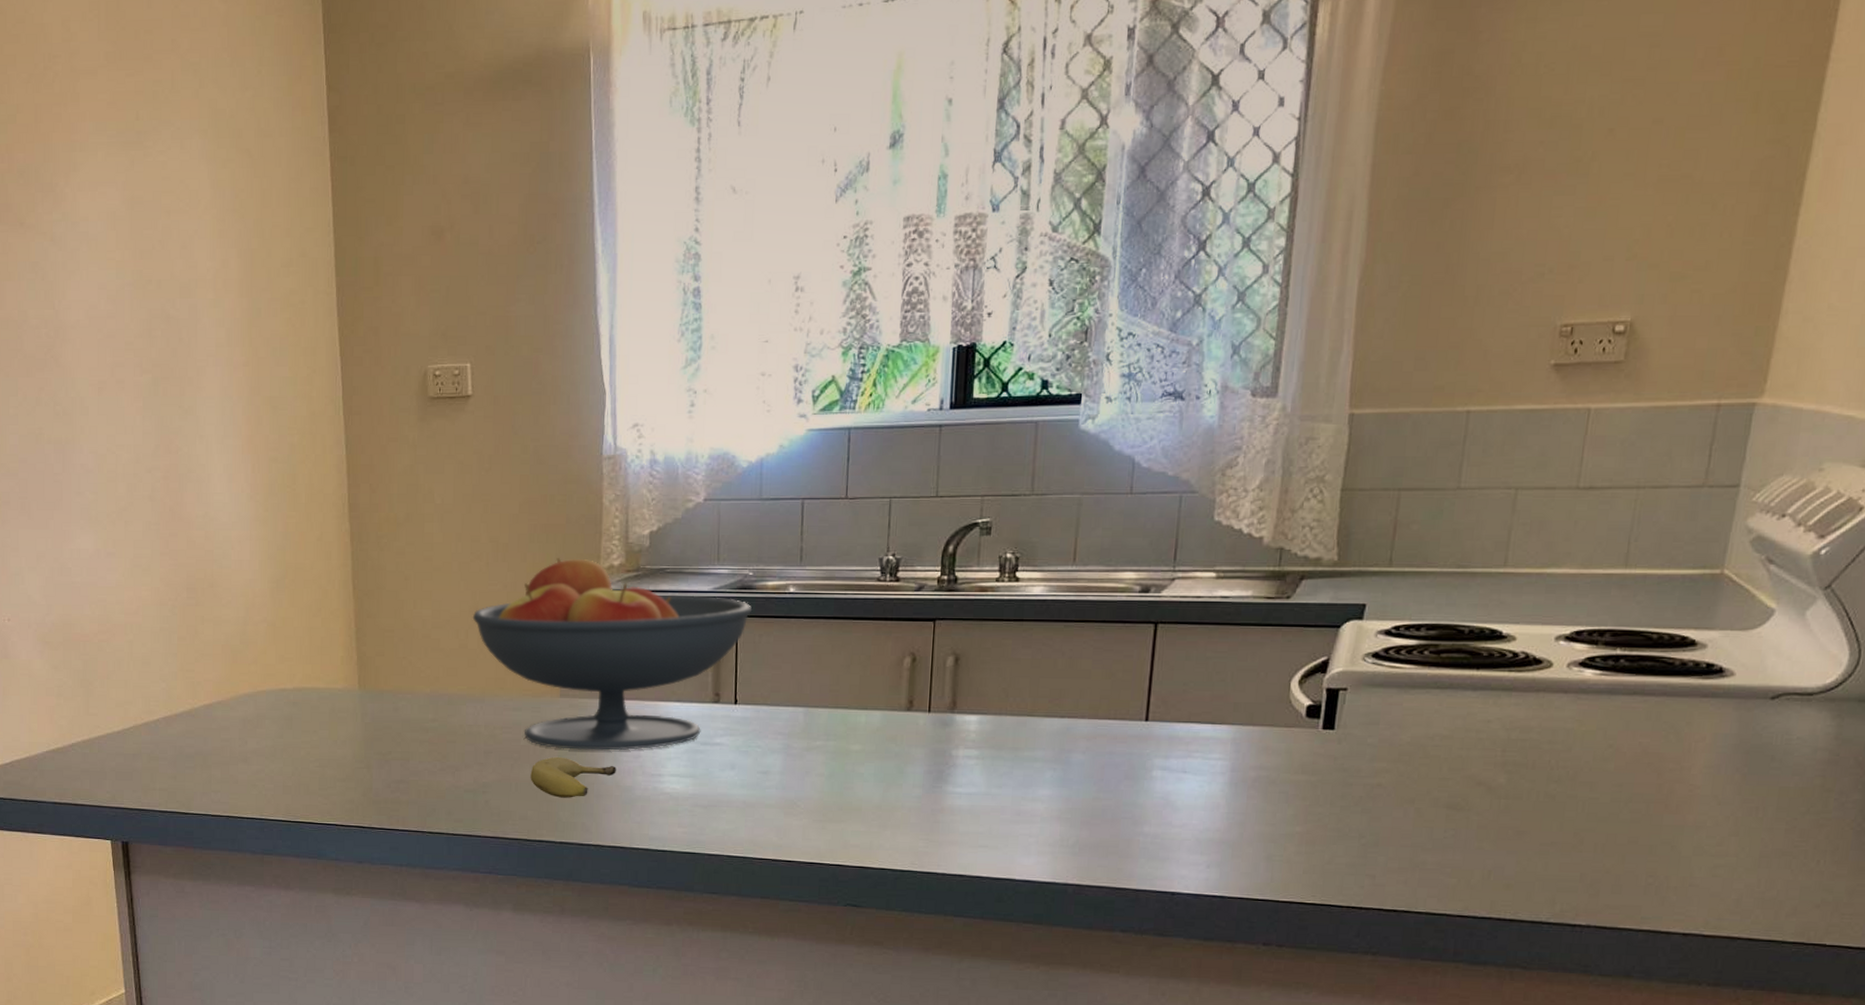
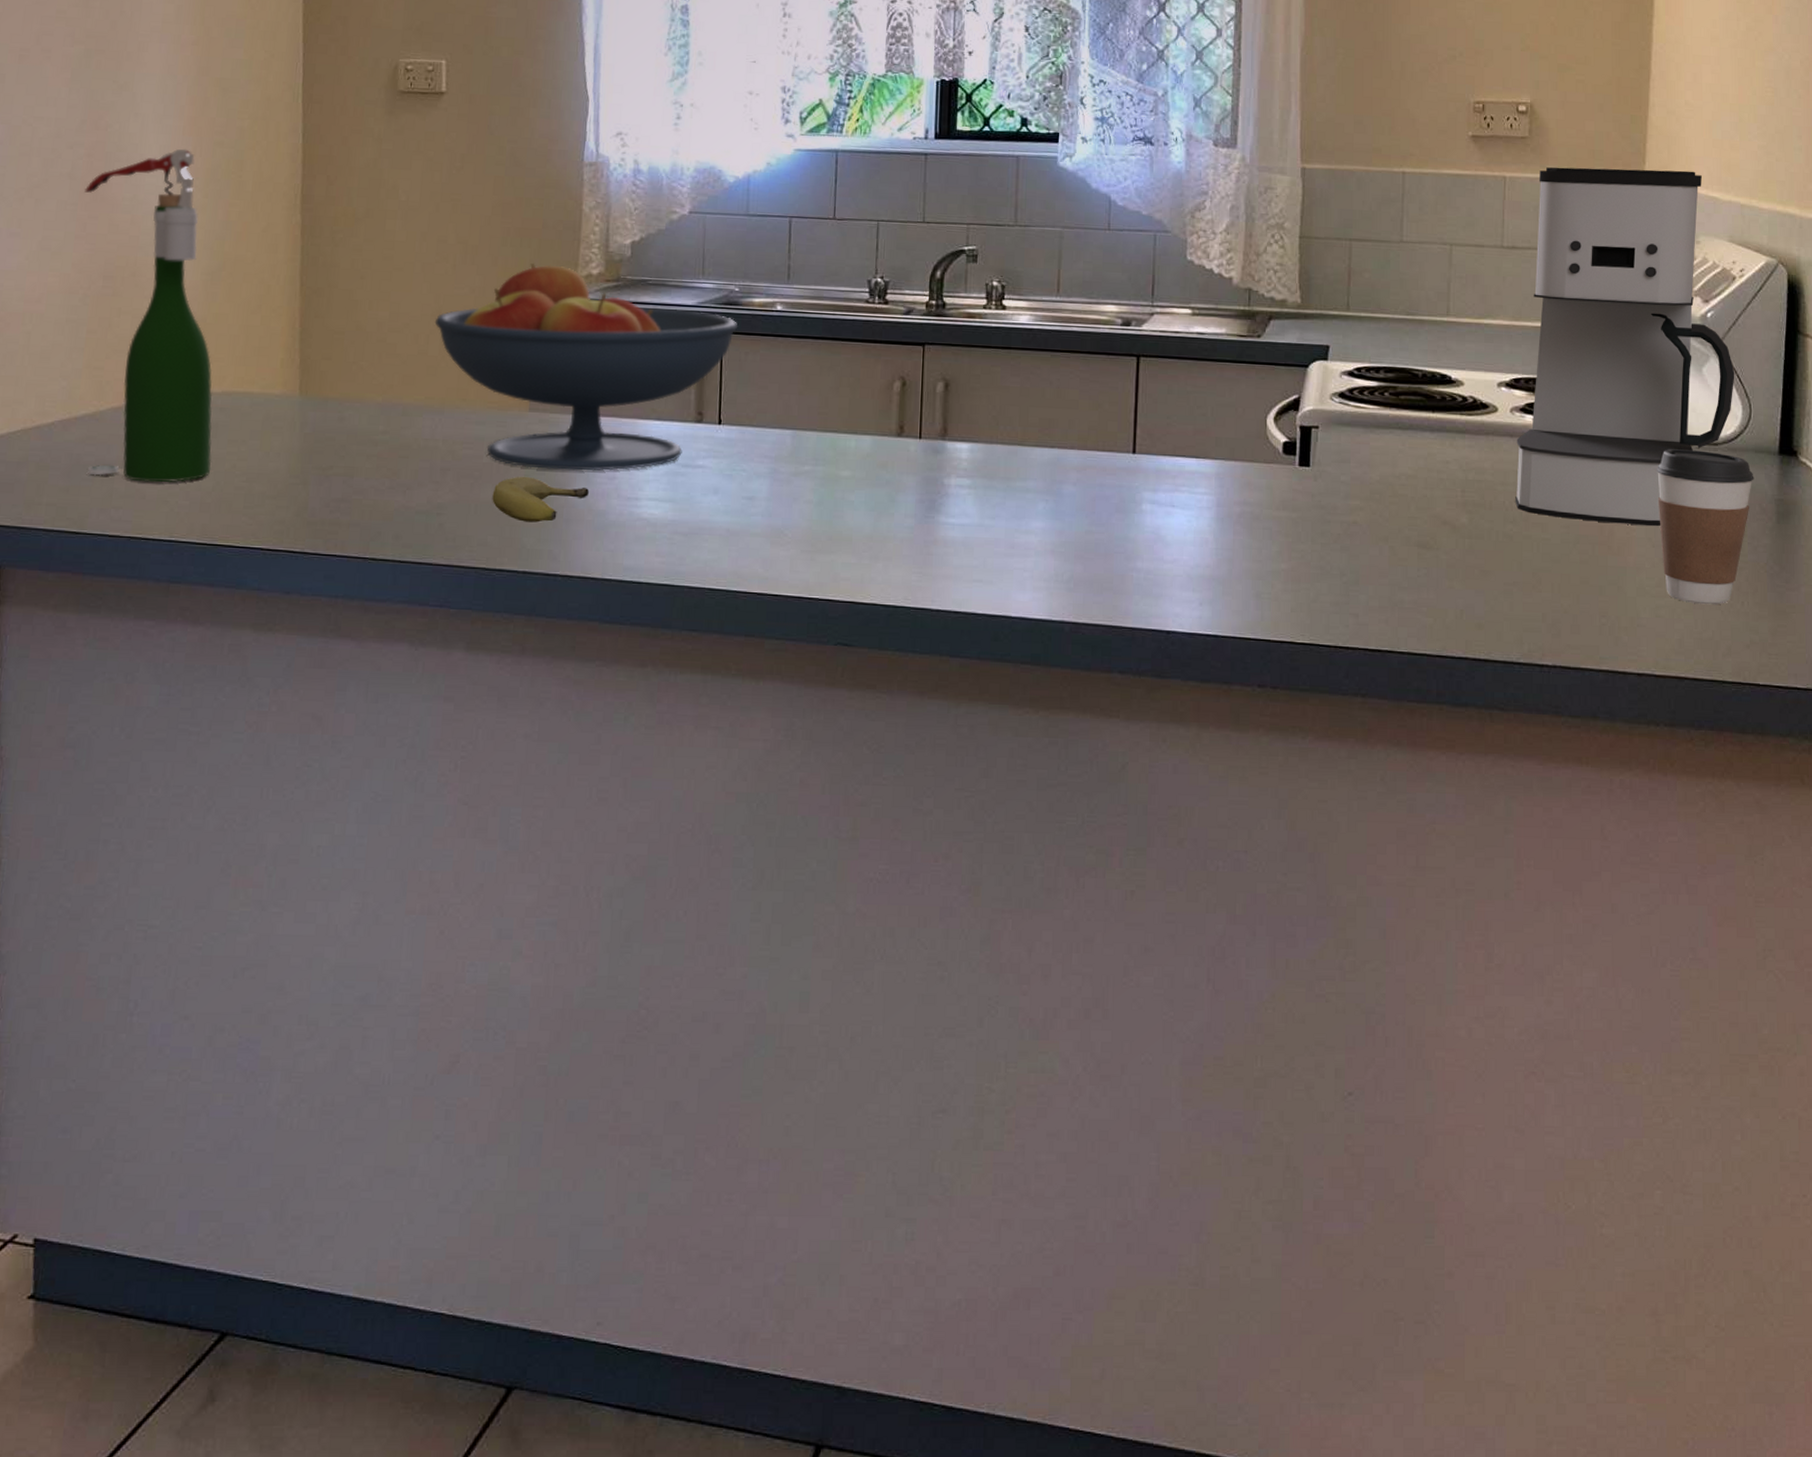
wine bottle: none [164,466,290,769] -> present [85,148,213,483]
coffee maker: none [1562,387,1847,784] -> present [1515,167,1735,527]
coffee cup: none [1727,700,1853,864] -> present [1656,448,1754,605]

